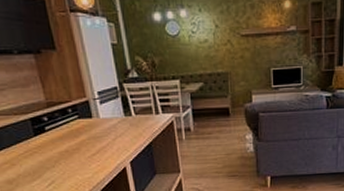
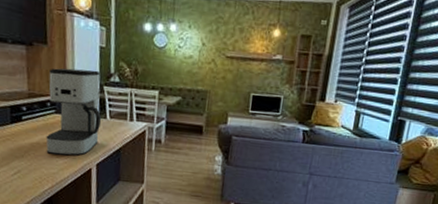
coffee maker: none [64,69,128,159] -> present [46,68,101,156]

